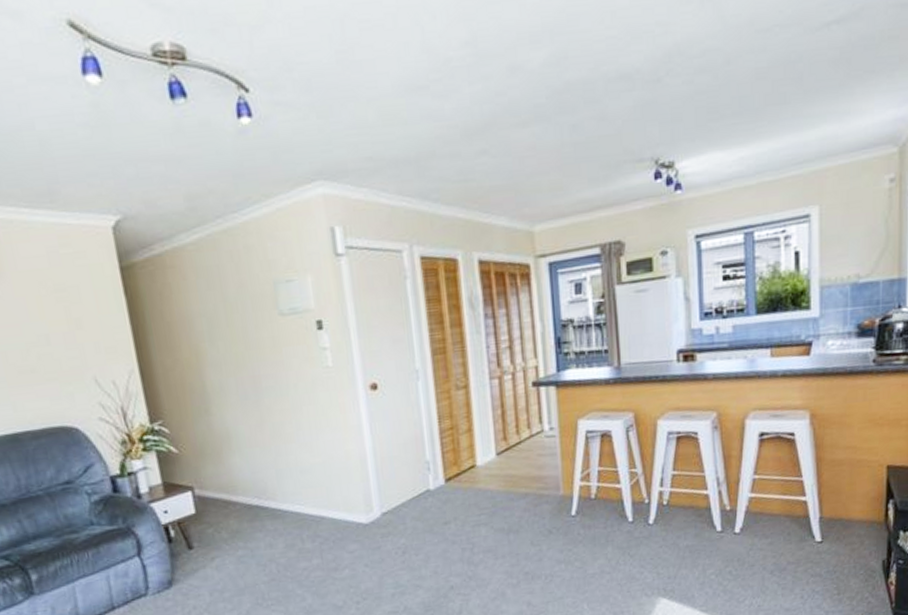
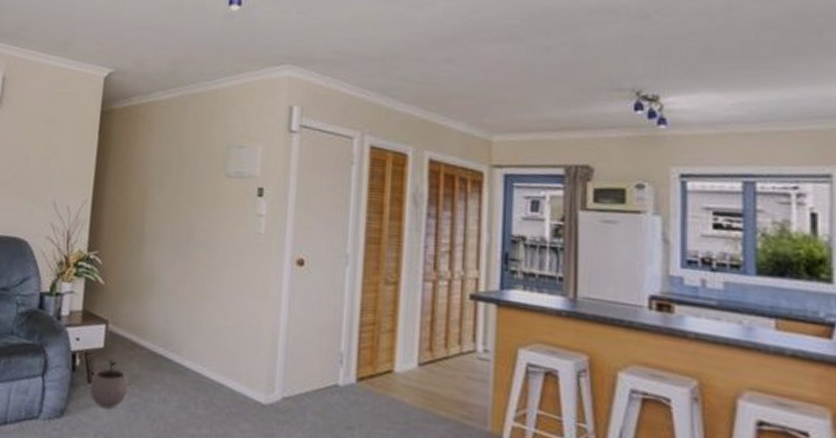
plant pot: none [191,522,231,568] -> present [90,359,128,408]

